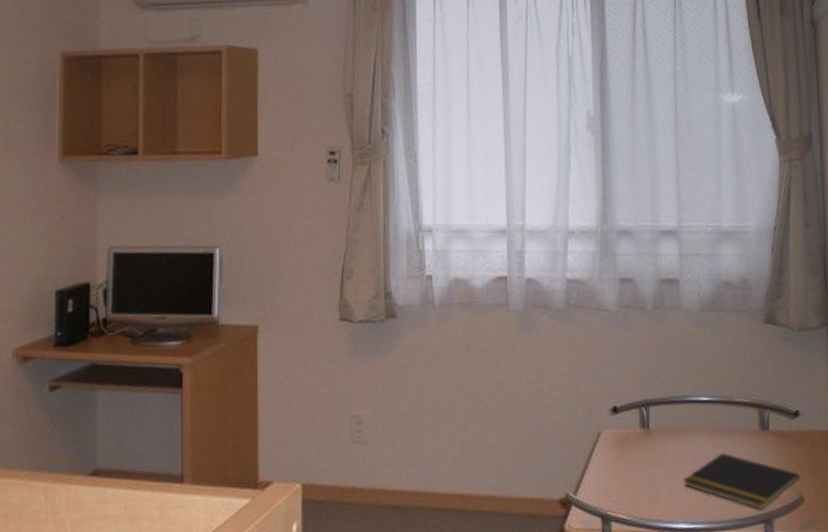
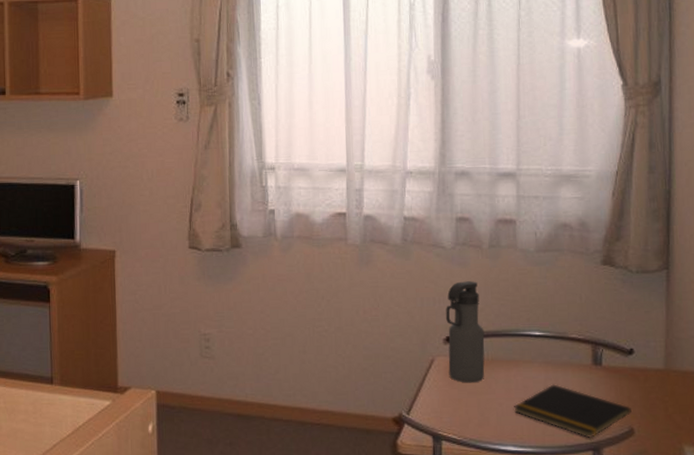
water bottle: none [611,345,653,456] -> present [446,281,485,383]

